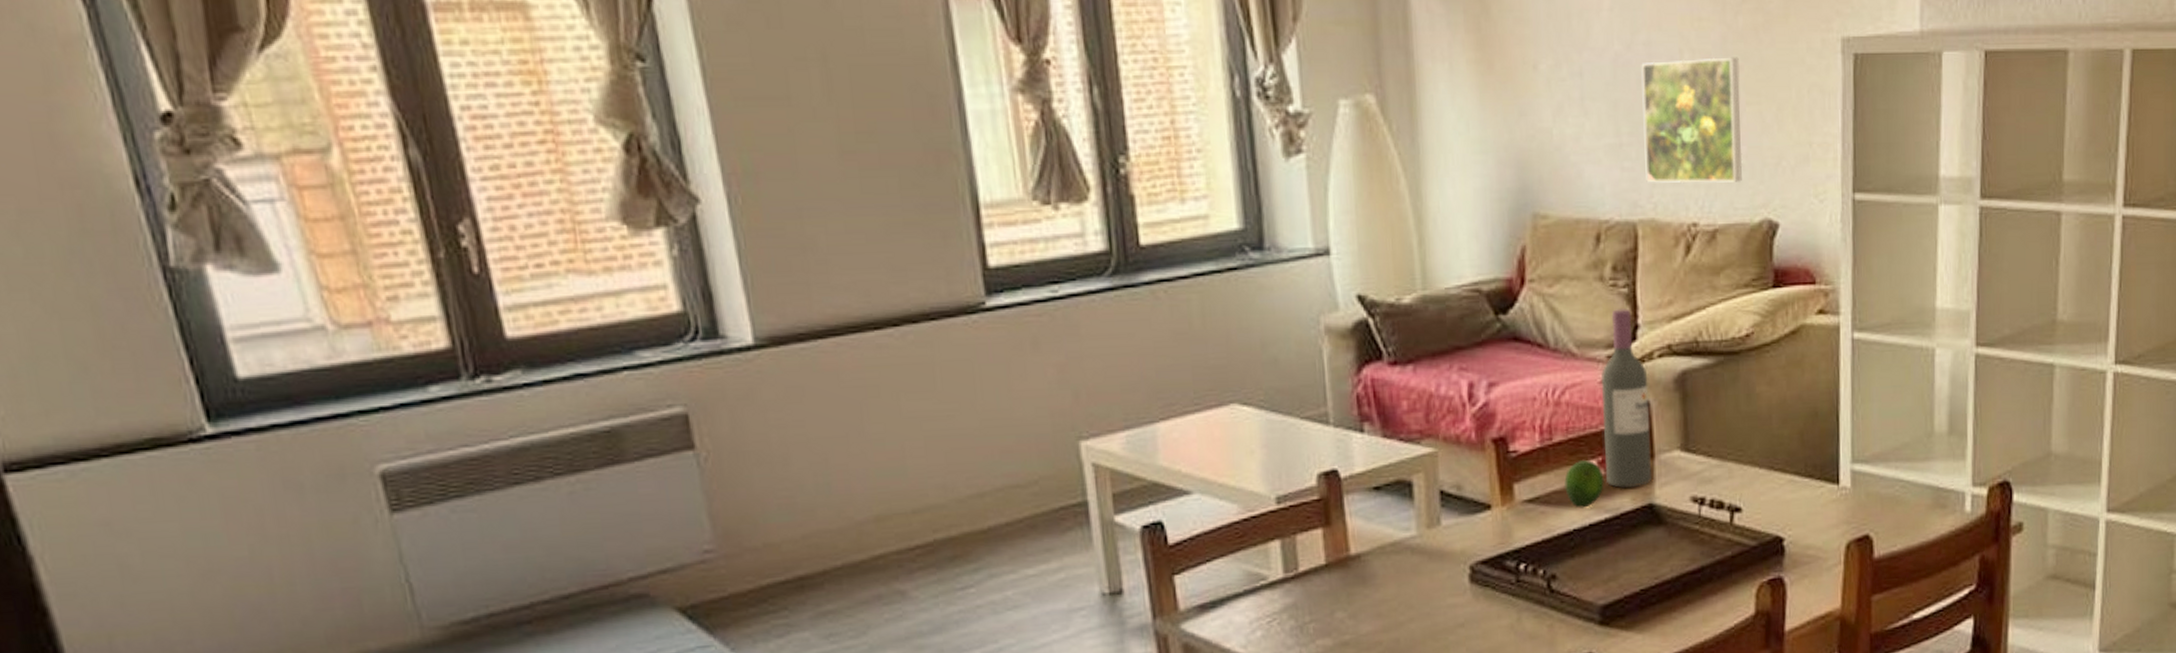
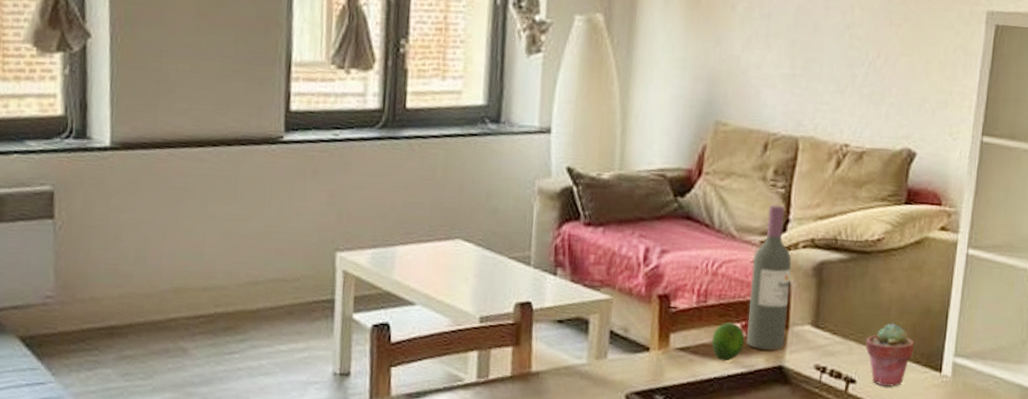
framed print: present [1641,57,1743,184] -> none [811,13,900,116]
potted succulent: none [1746,433,1805,510] -> present [865,323,915,387]

